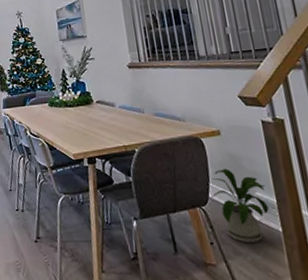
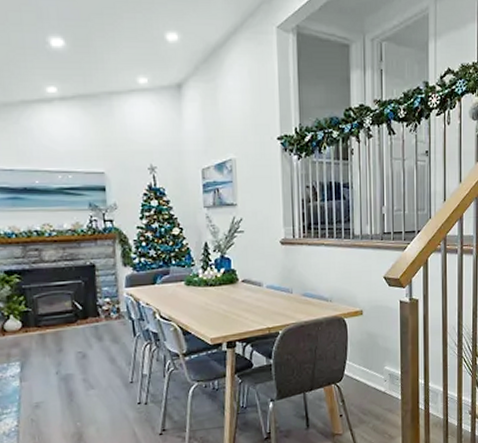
house plant: present [211,168,269,244] -> none [346,346,394,412]

